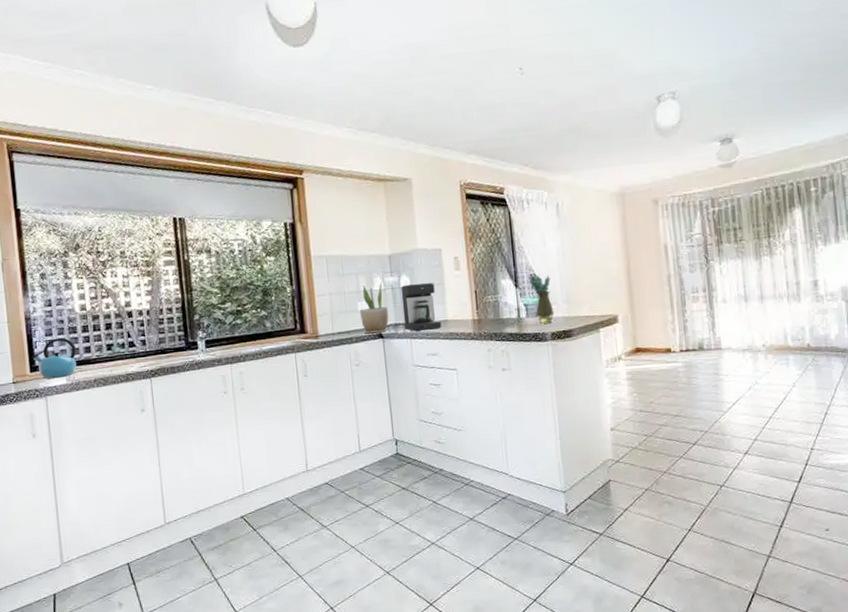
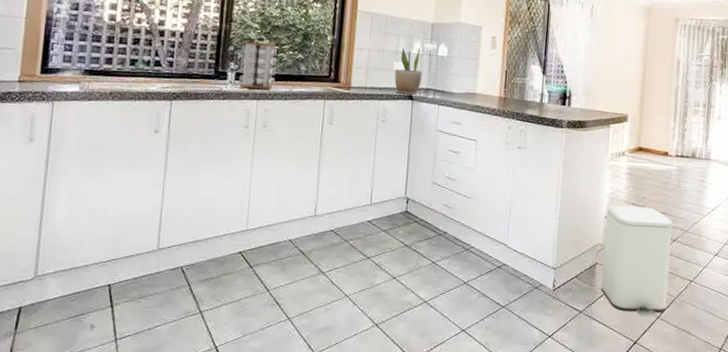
kettle: present [32,337,77,379] -> none [45,43,97,85]
spice rack: none [206,299,244,355] -> present [239,35,277,90]
coffee maker: present [401,282,442,331] -> none [434,53,470,100]
vase: present [528,273,555,324] -> none [555,63,575,112]
pedal bin: none [611,412,697,531] -> present [600,204,673,317]

